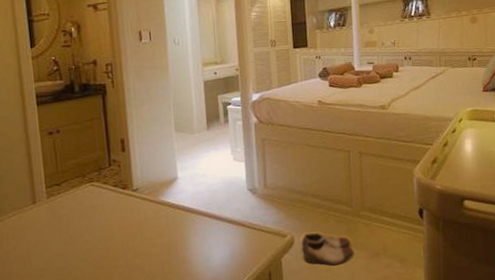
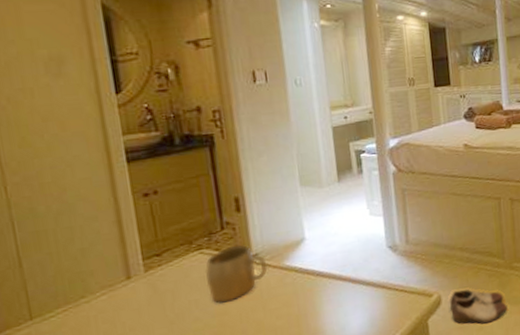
mug: none [94,179,146,229] -> present [204,244,268,303]

